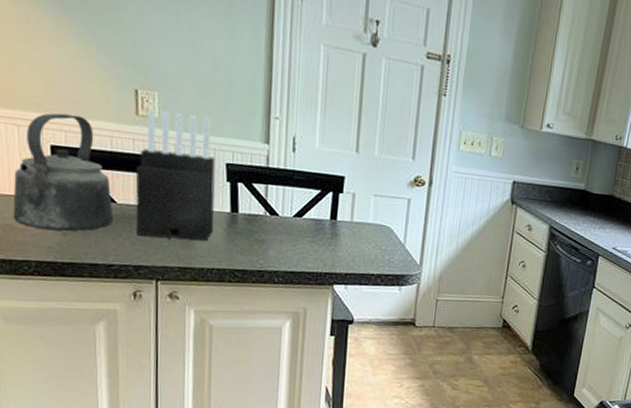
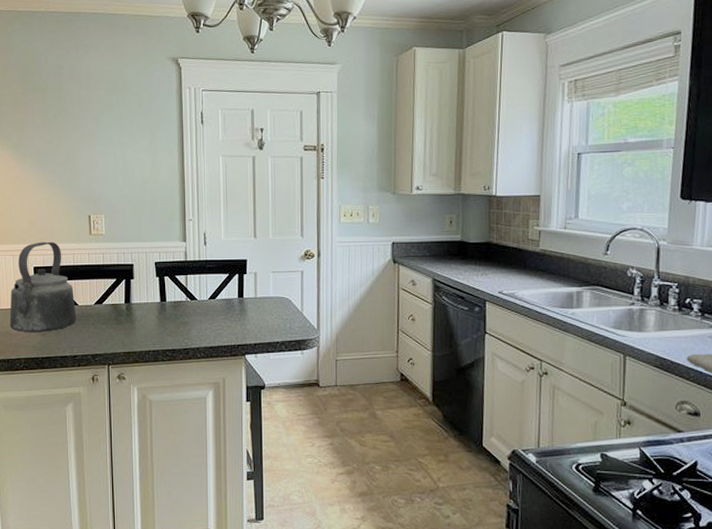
knife block: present [135,108,216,241] -> none [91,228,148,330]

